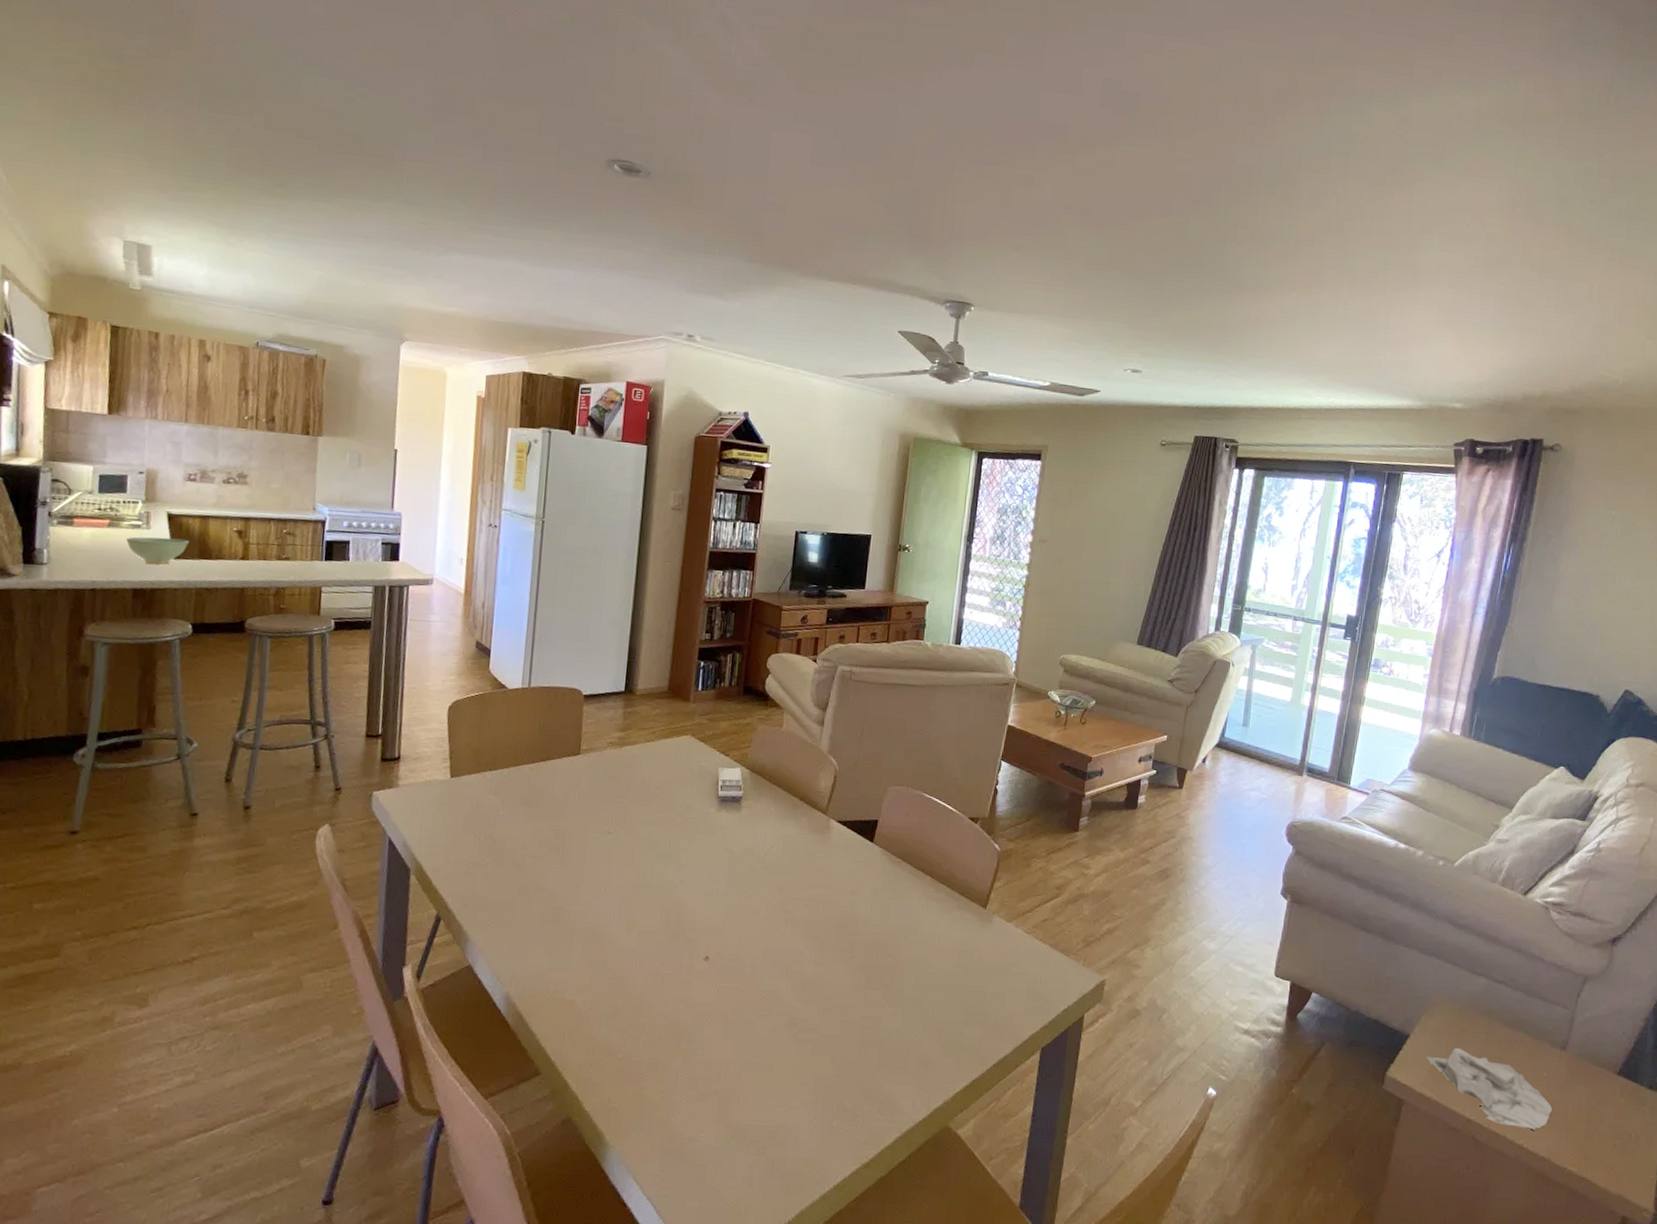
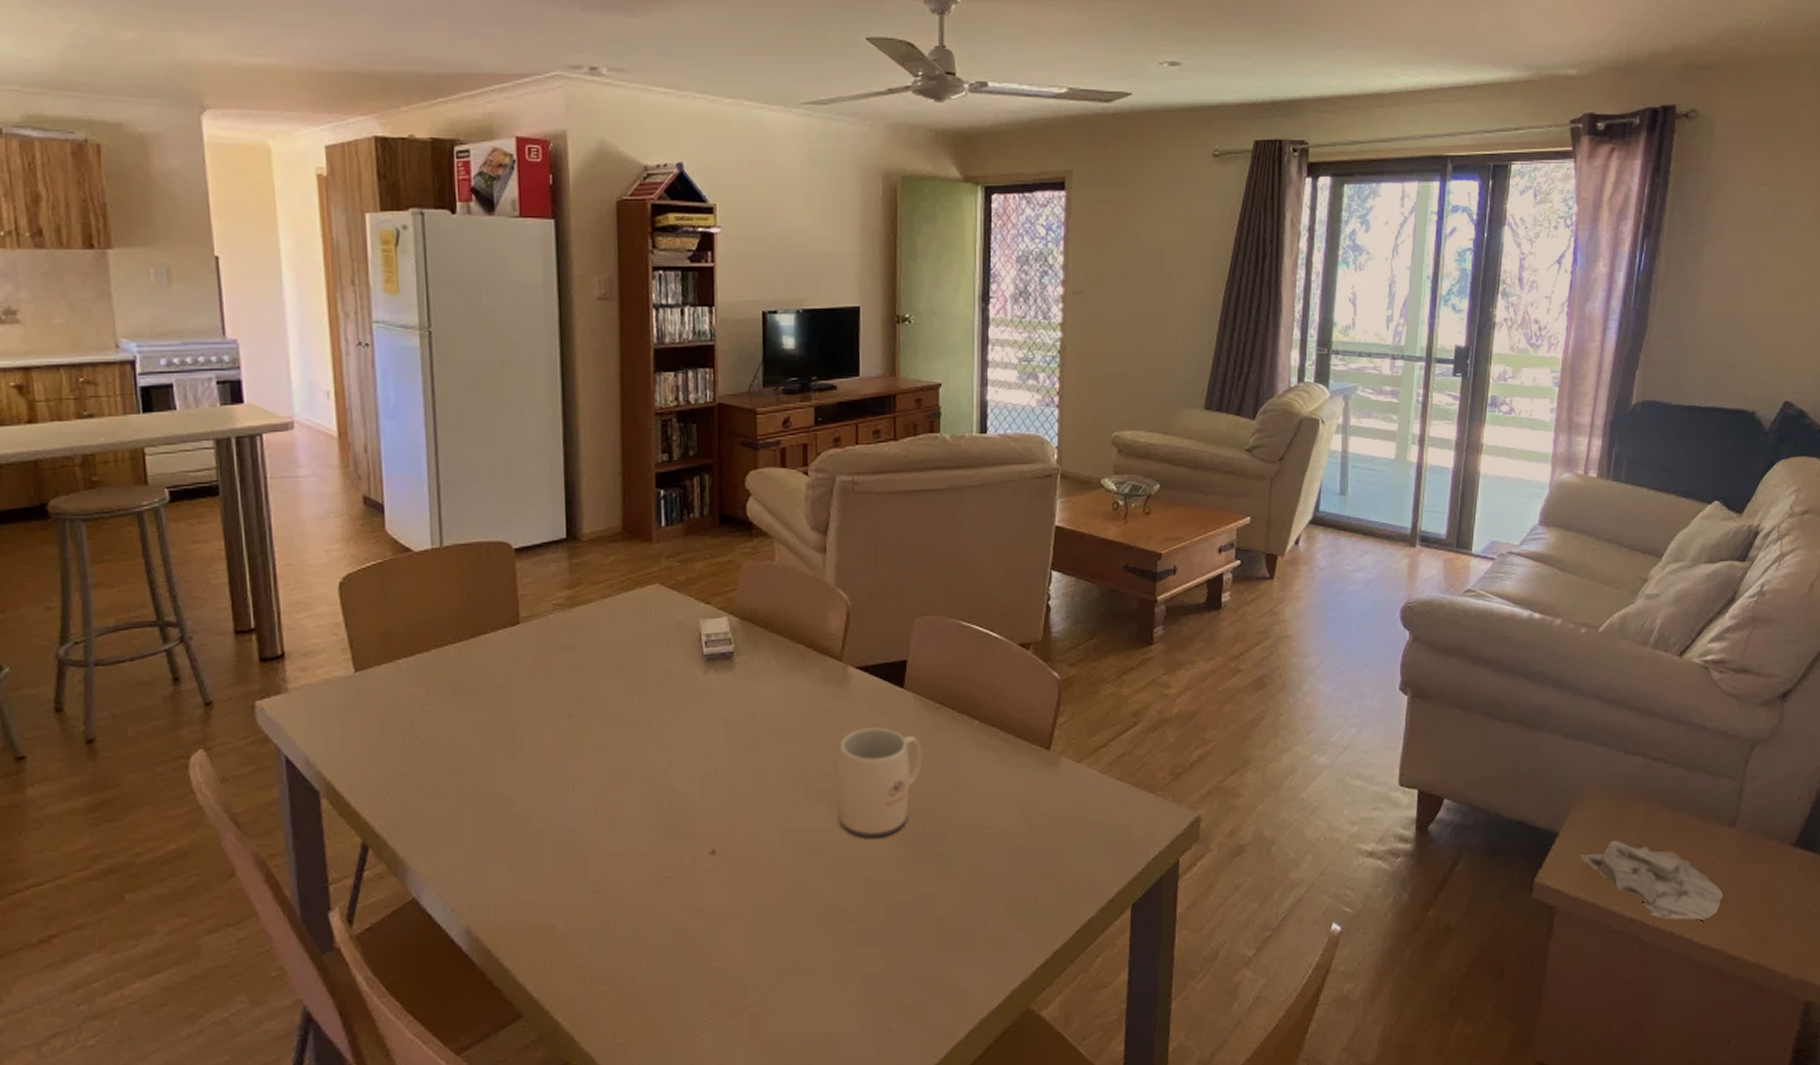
mug: none [809,871,883,964] -> present [836,726,923,839]

